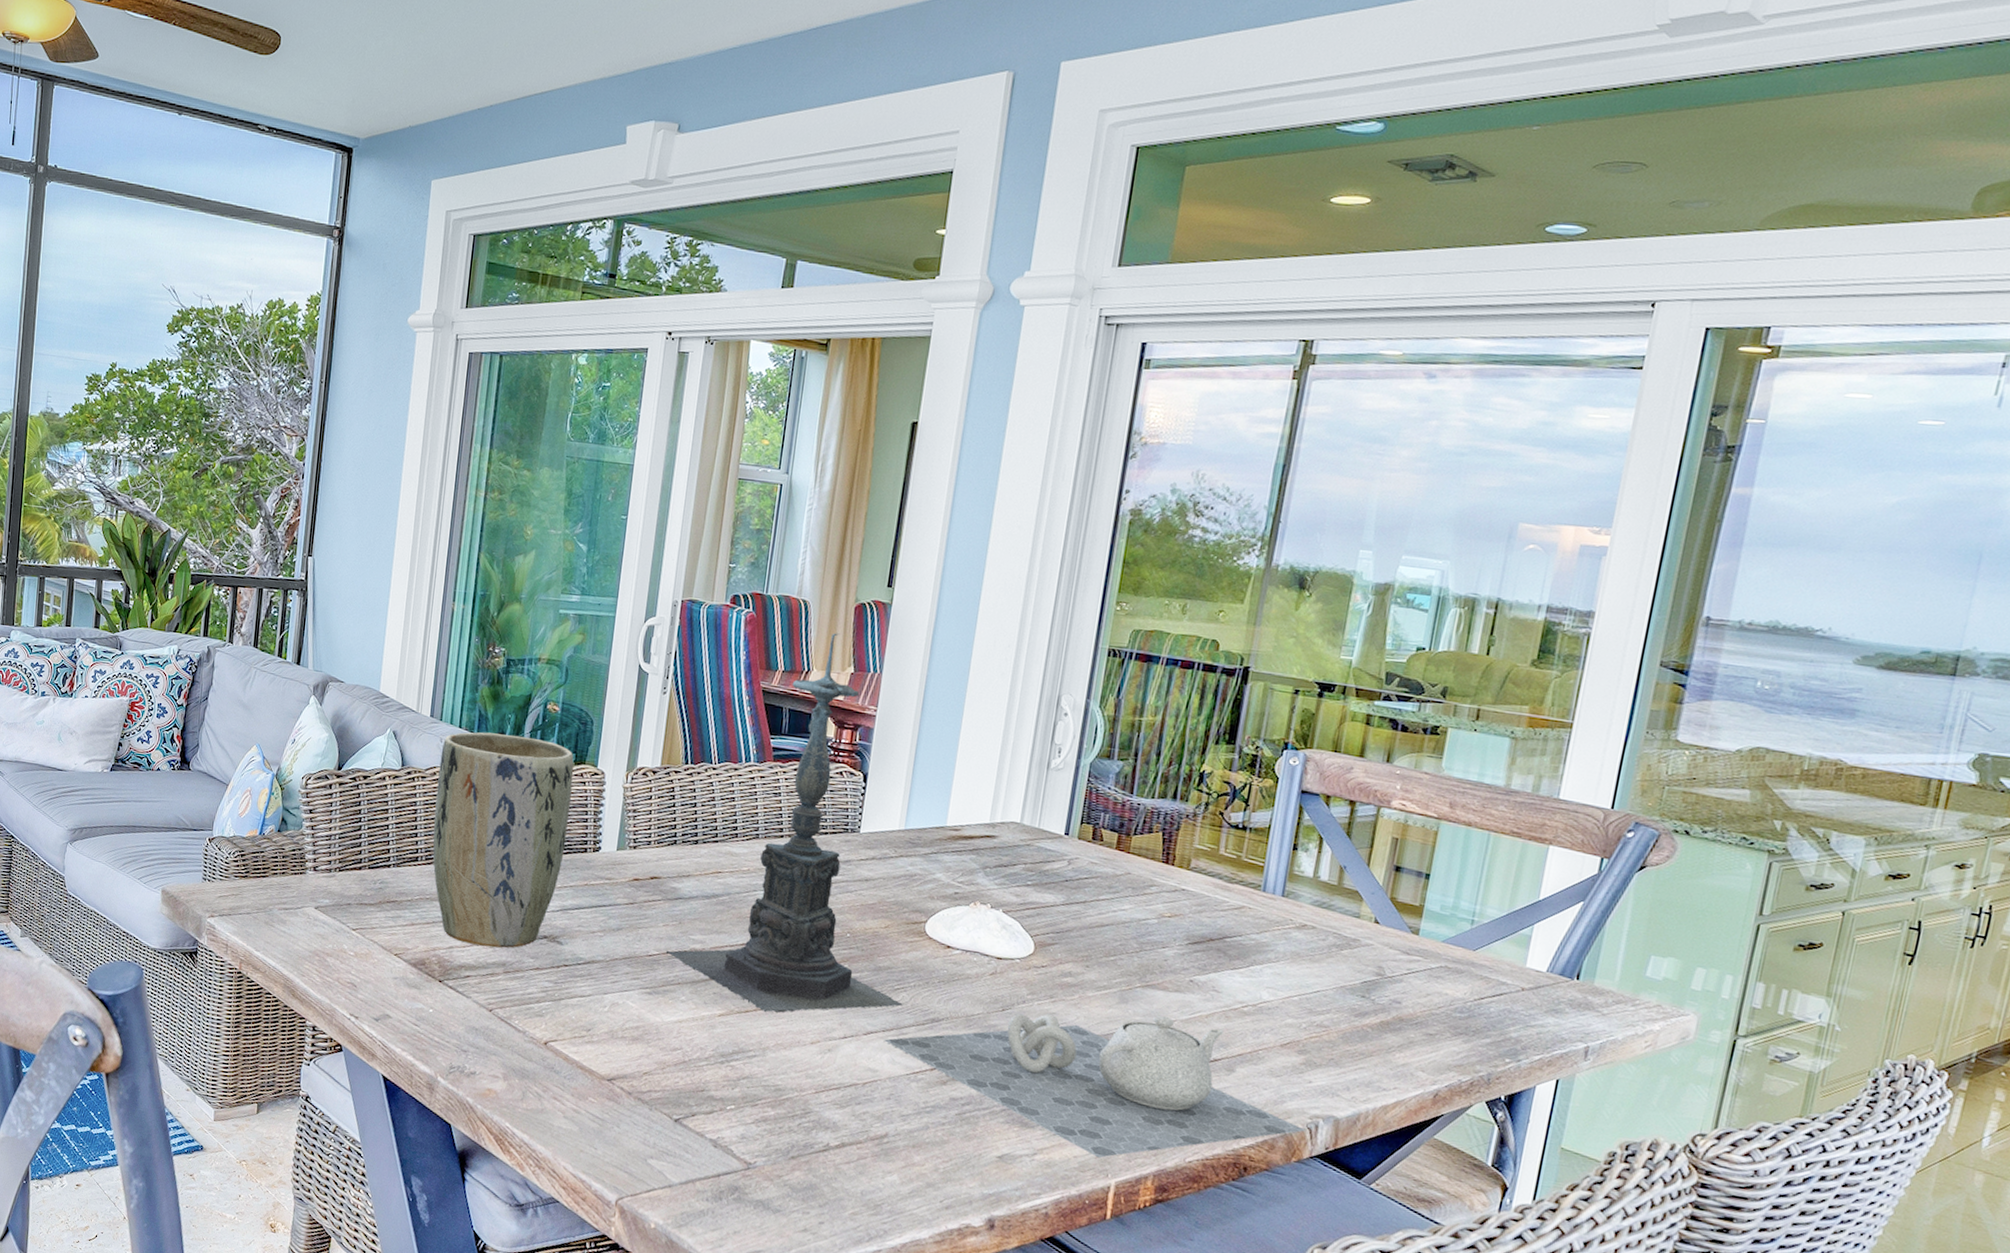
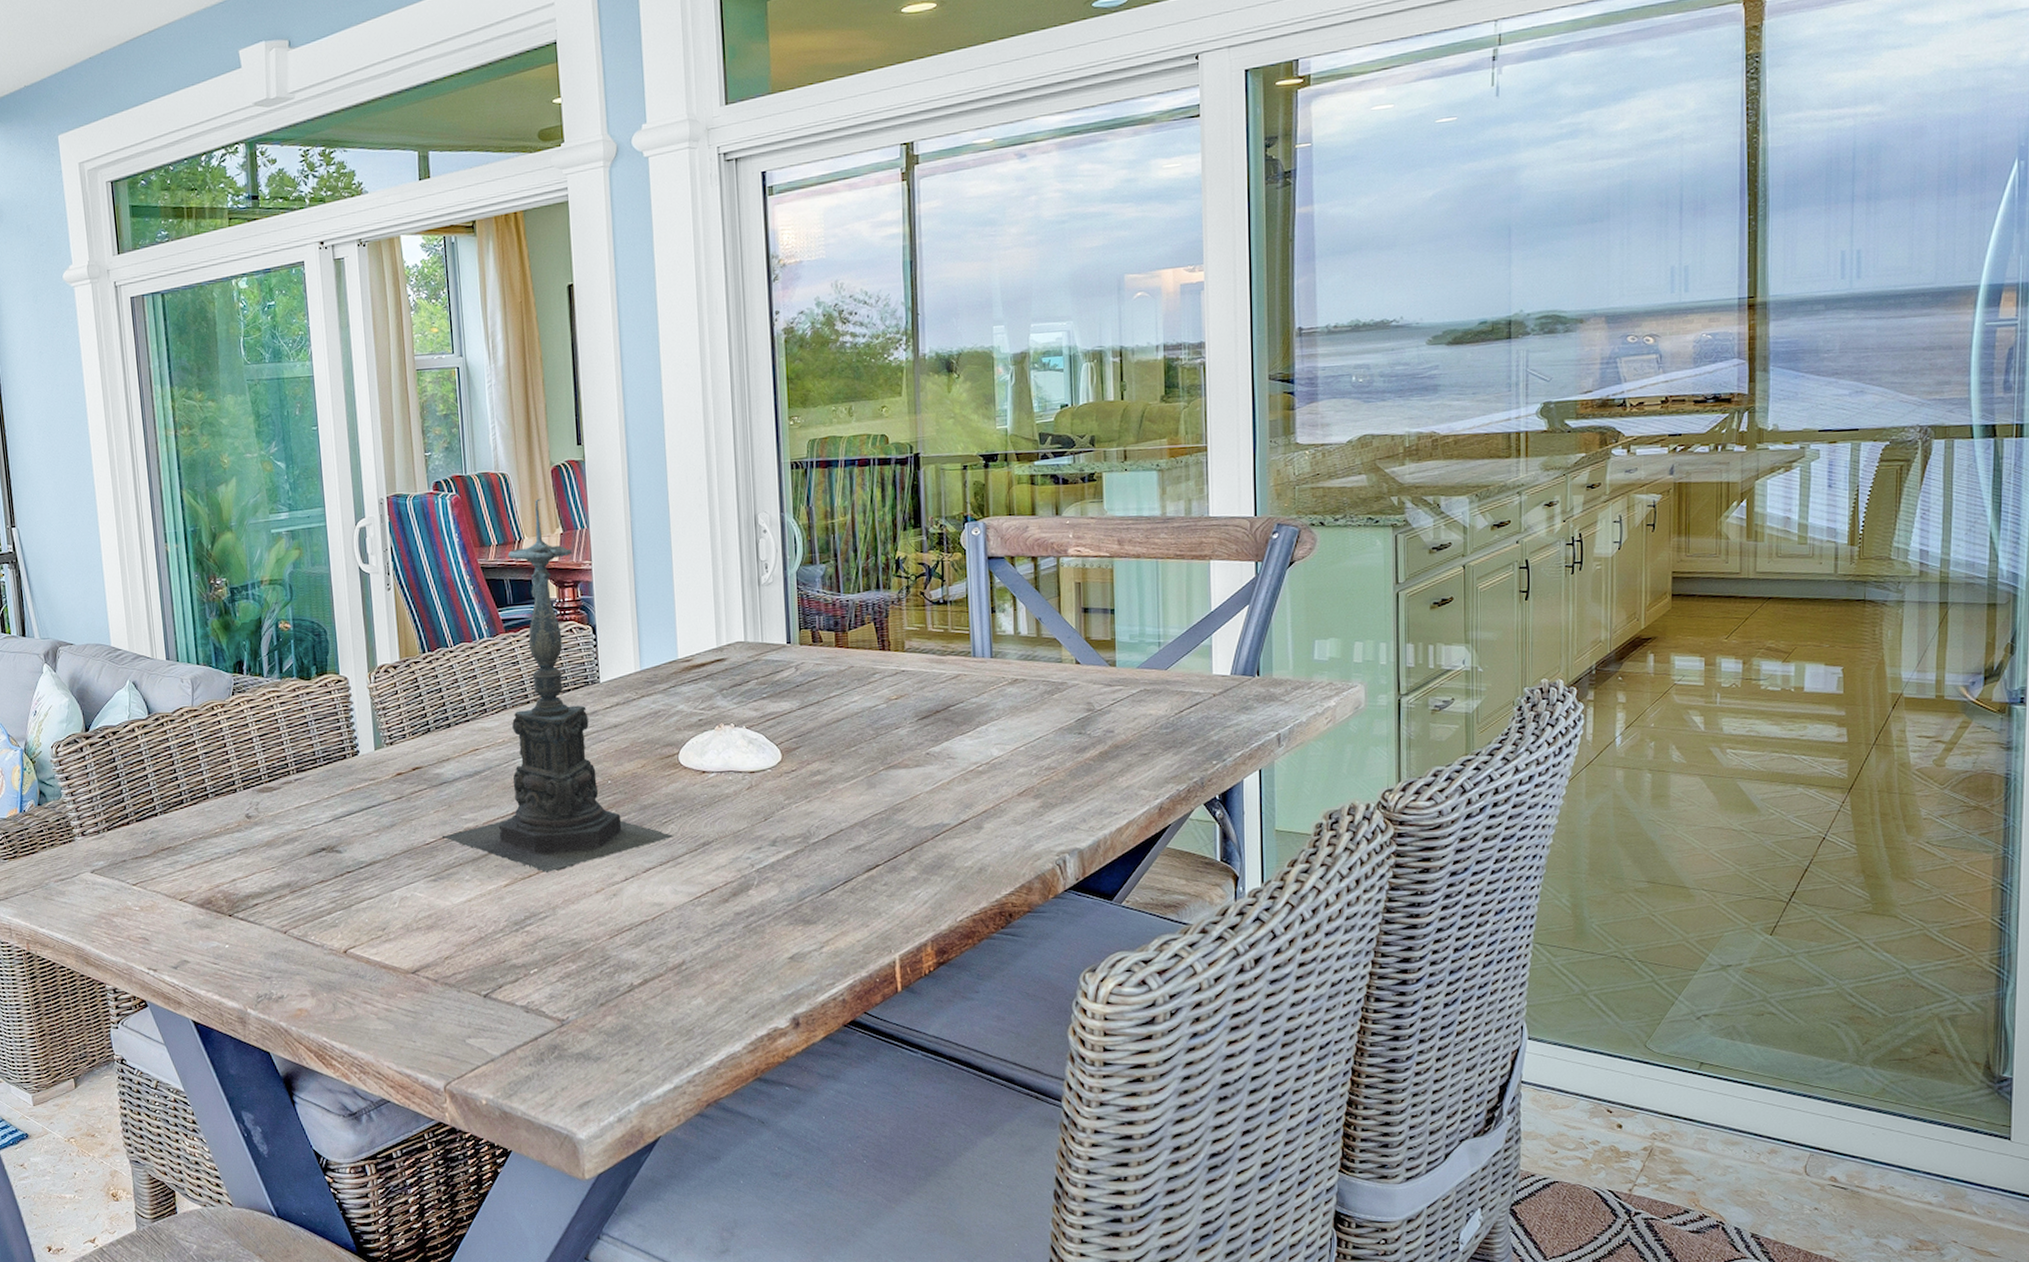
plant pot: present [432,732,574,948] -> none [184,659,325,873]
teapot: present [883,1013,1306,1158] -> none [662,792,1056,937]

